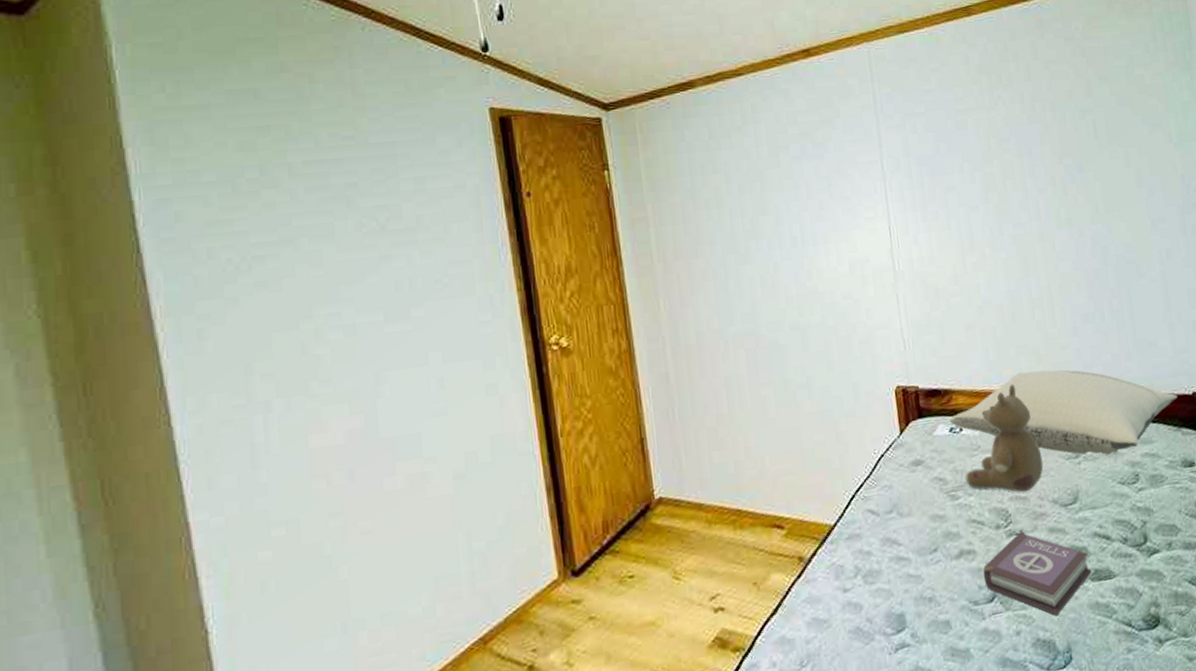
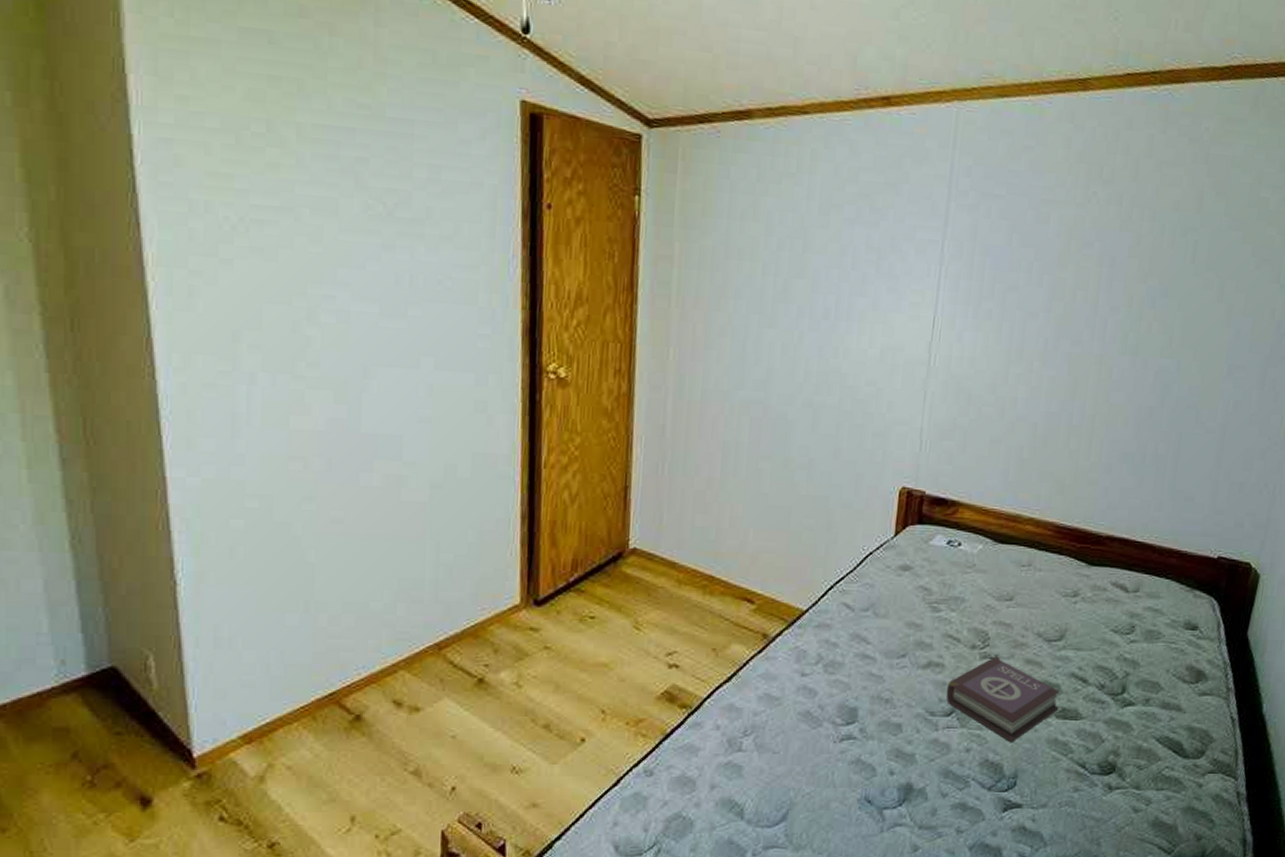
pillow: present [949,370,1177,456] -> none [949,499,1200,601]
stuffed bear: present [964,383,1044,492] -> none [951,508,1039,620]

